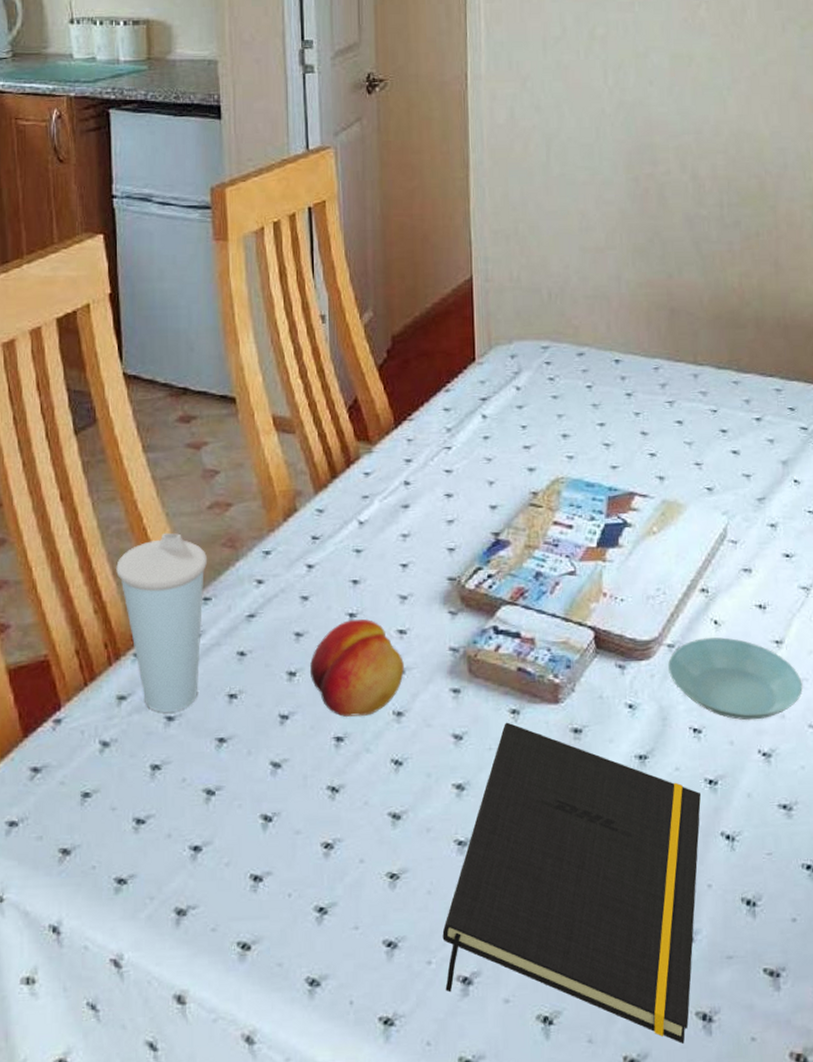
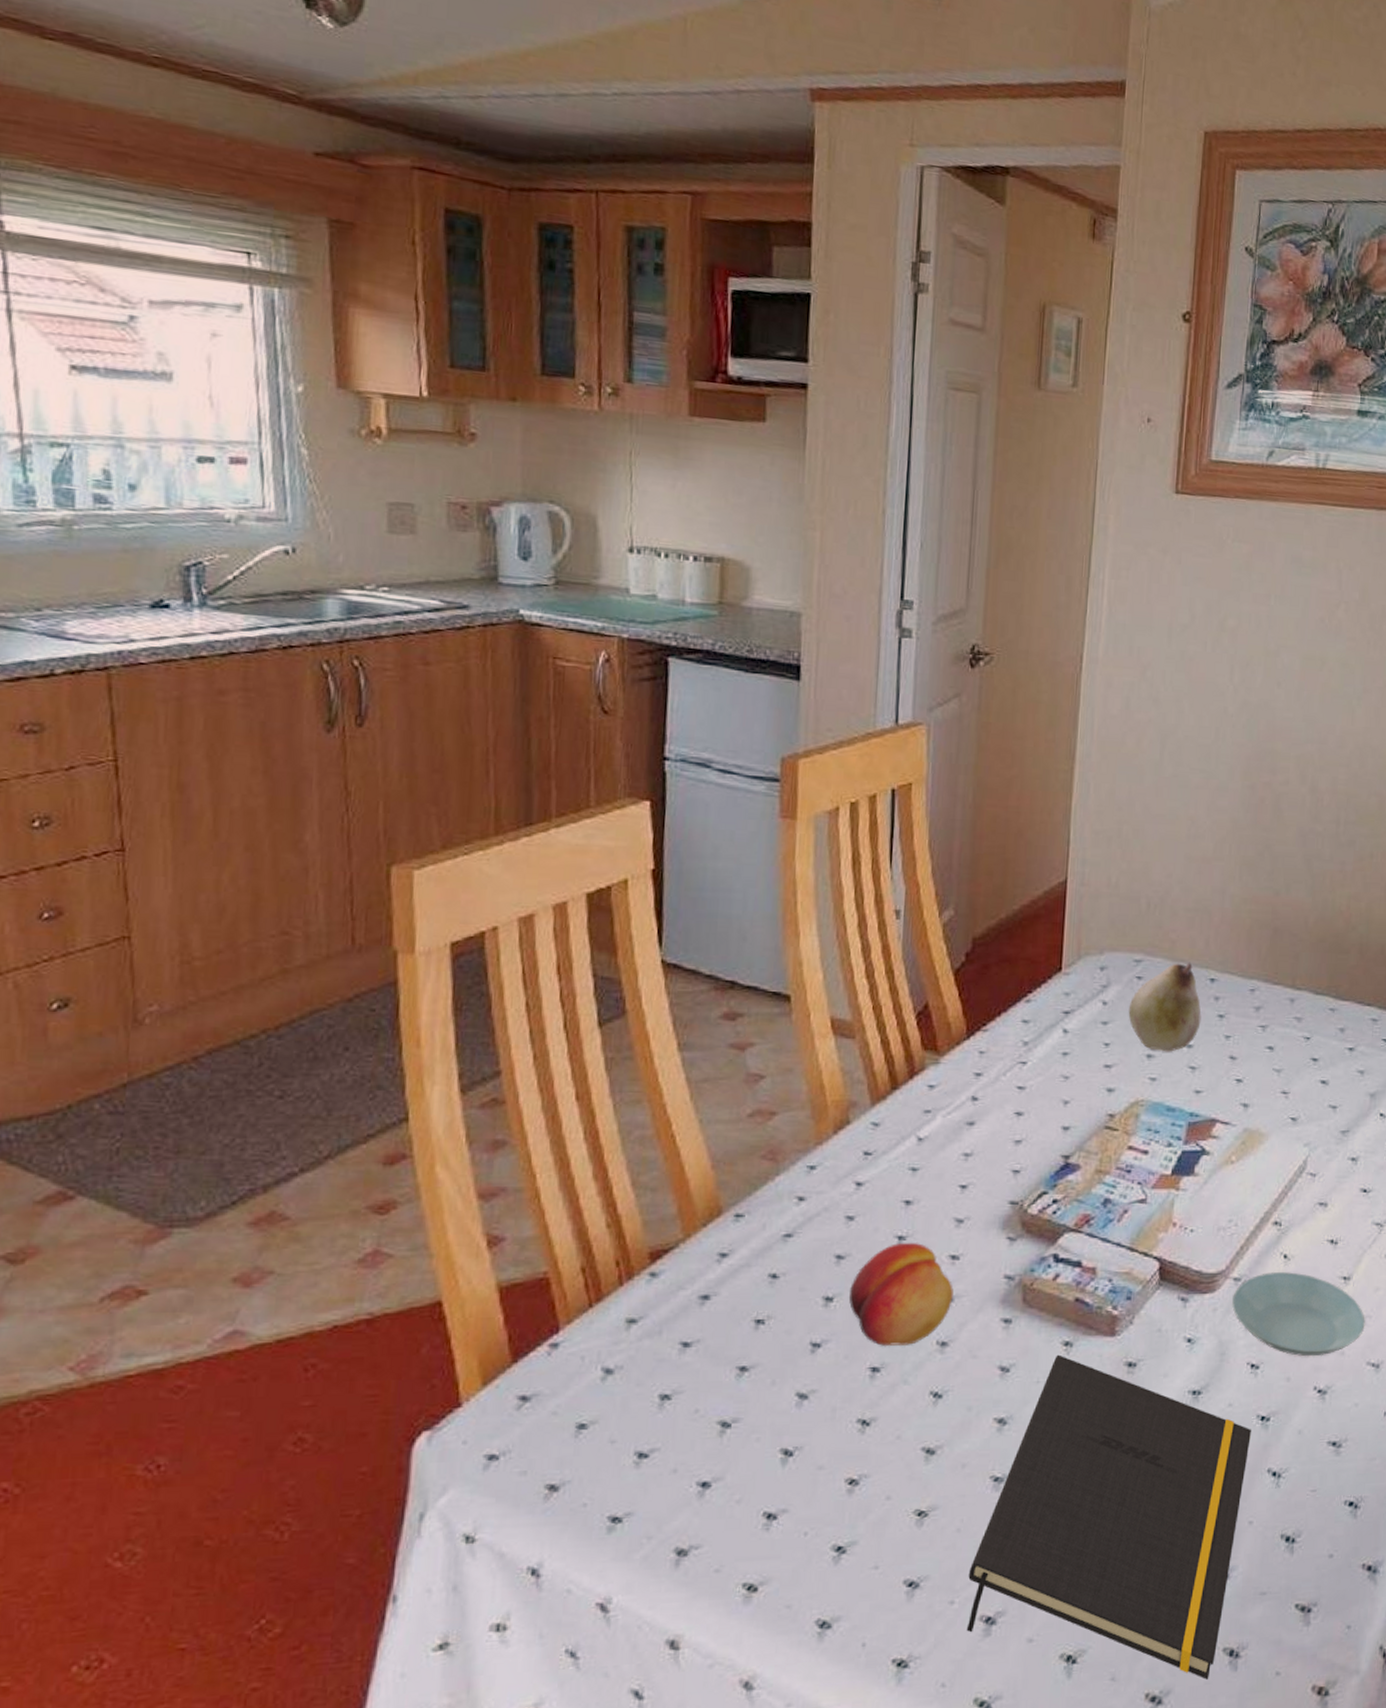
cup: present [116,532,208,713] -> none [636,1141,744,1339]
fruit: none [541,345,610,431] -> present [1128,962,1201,1052]

